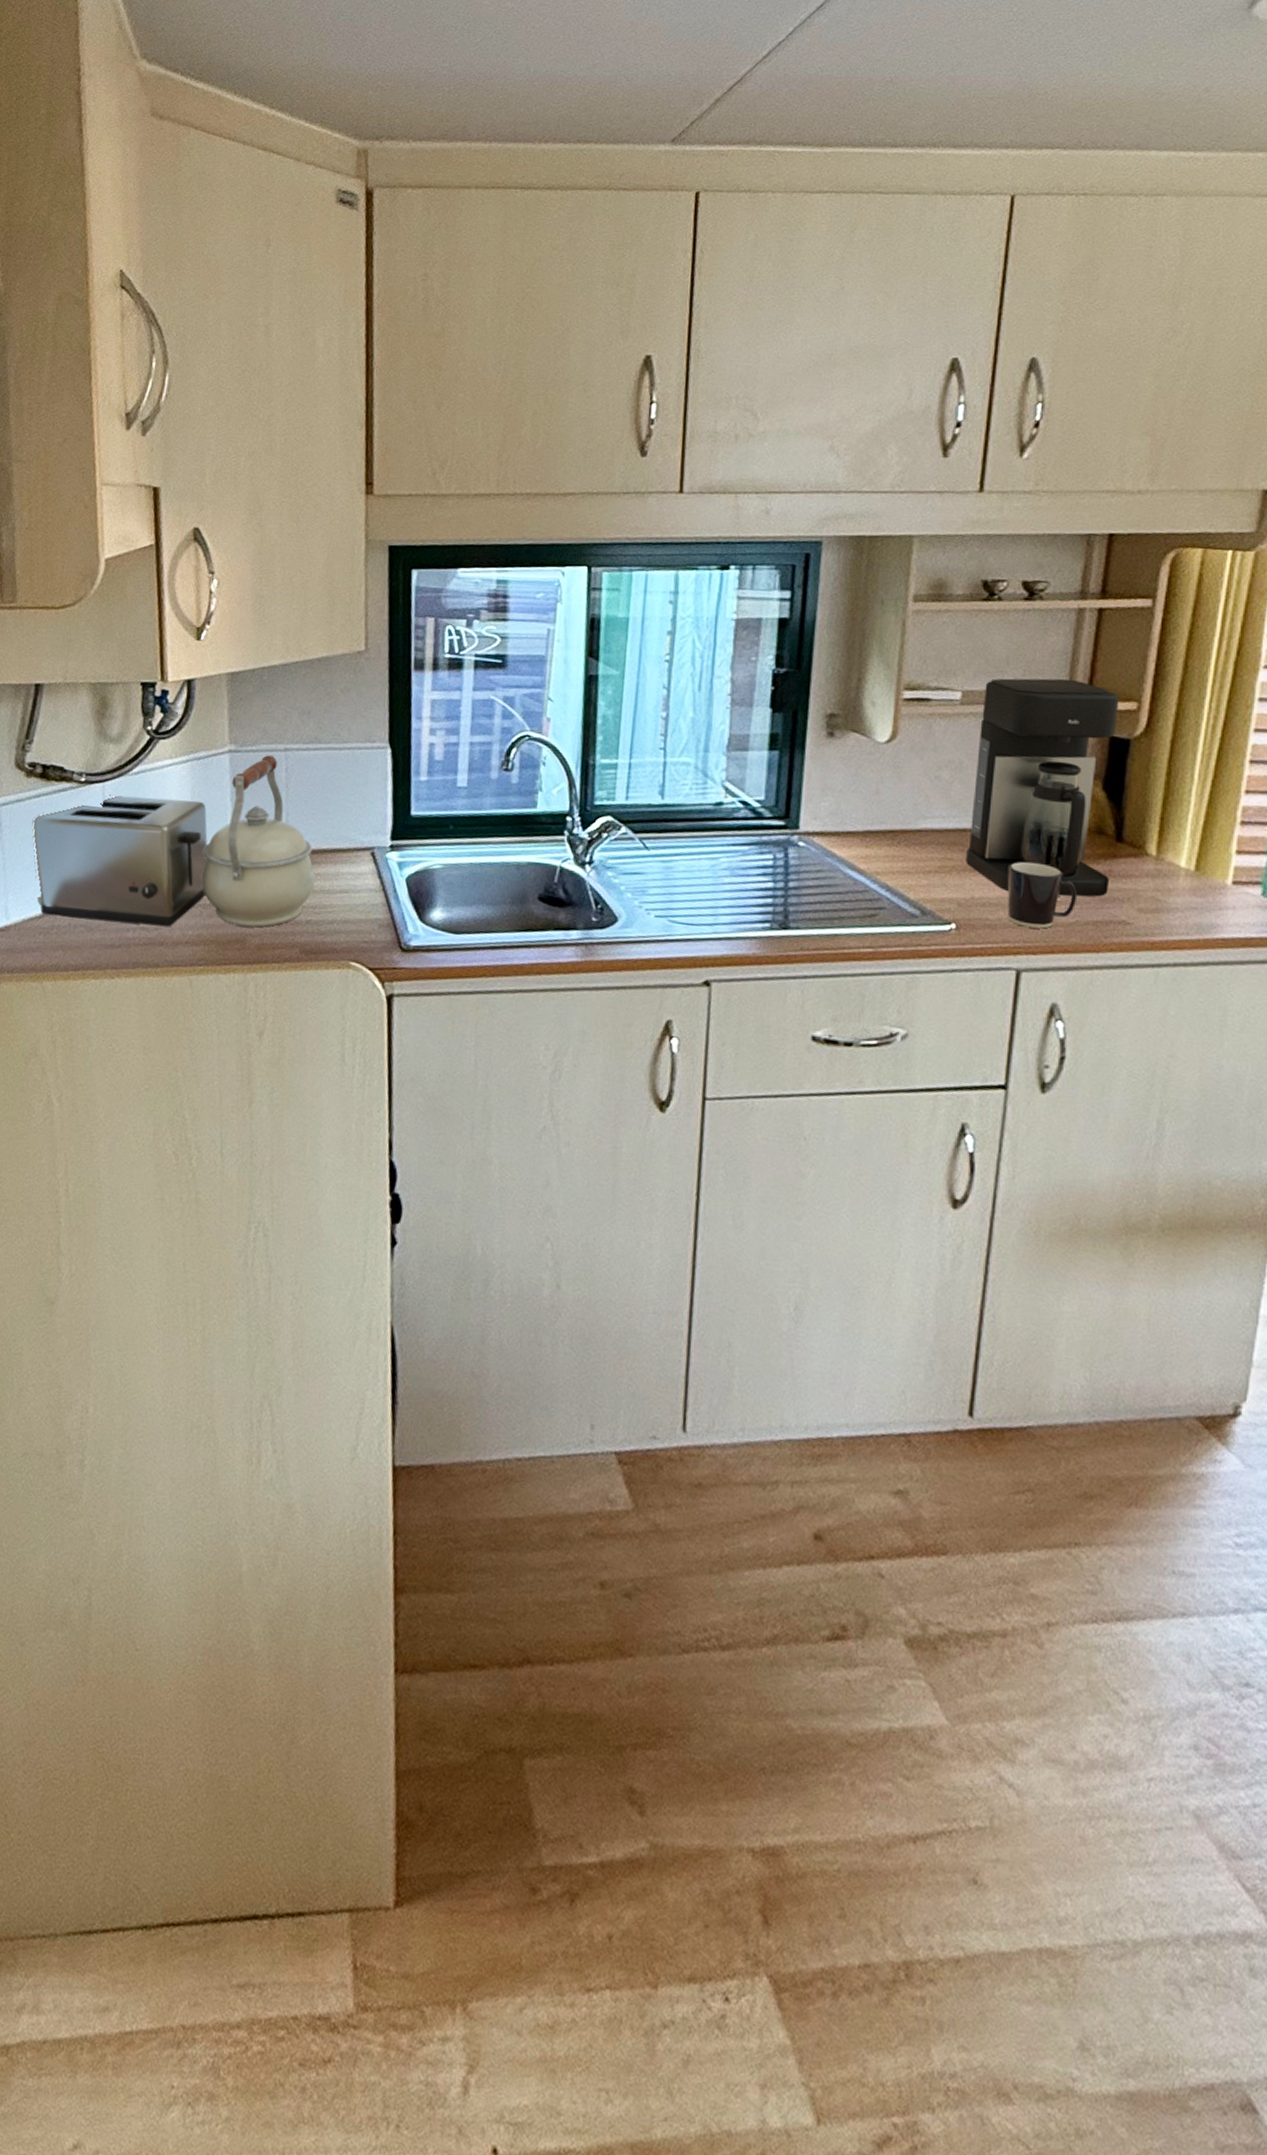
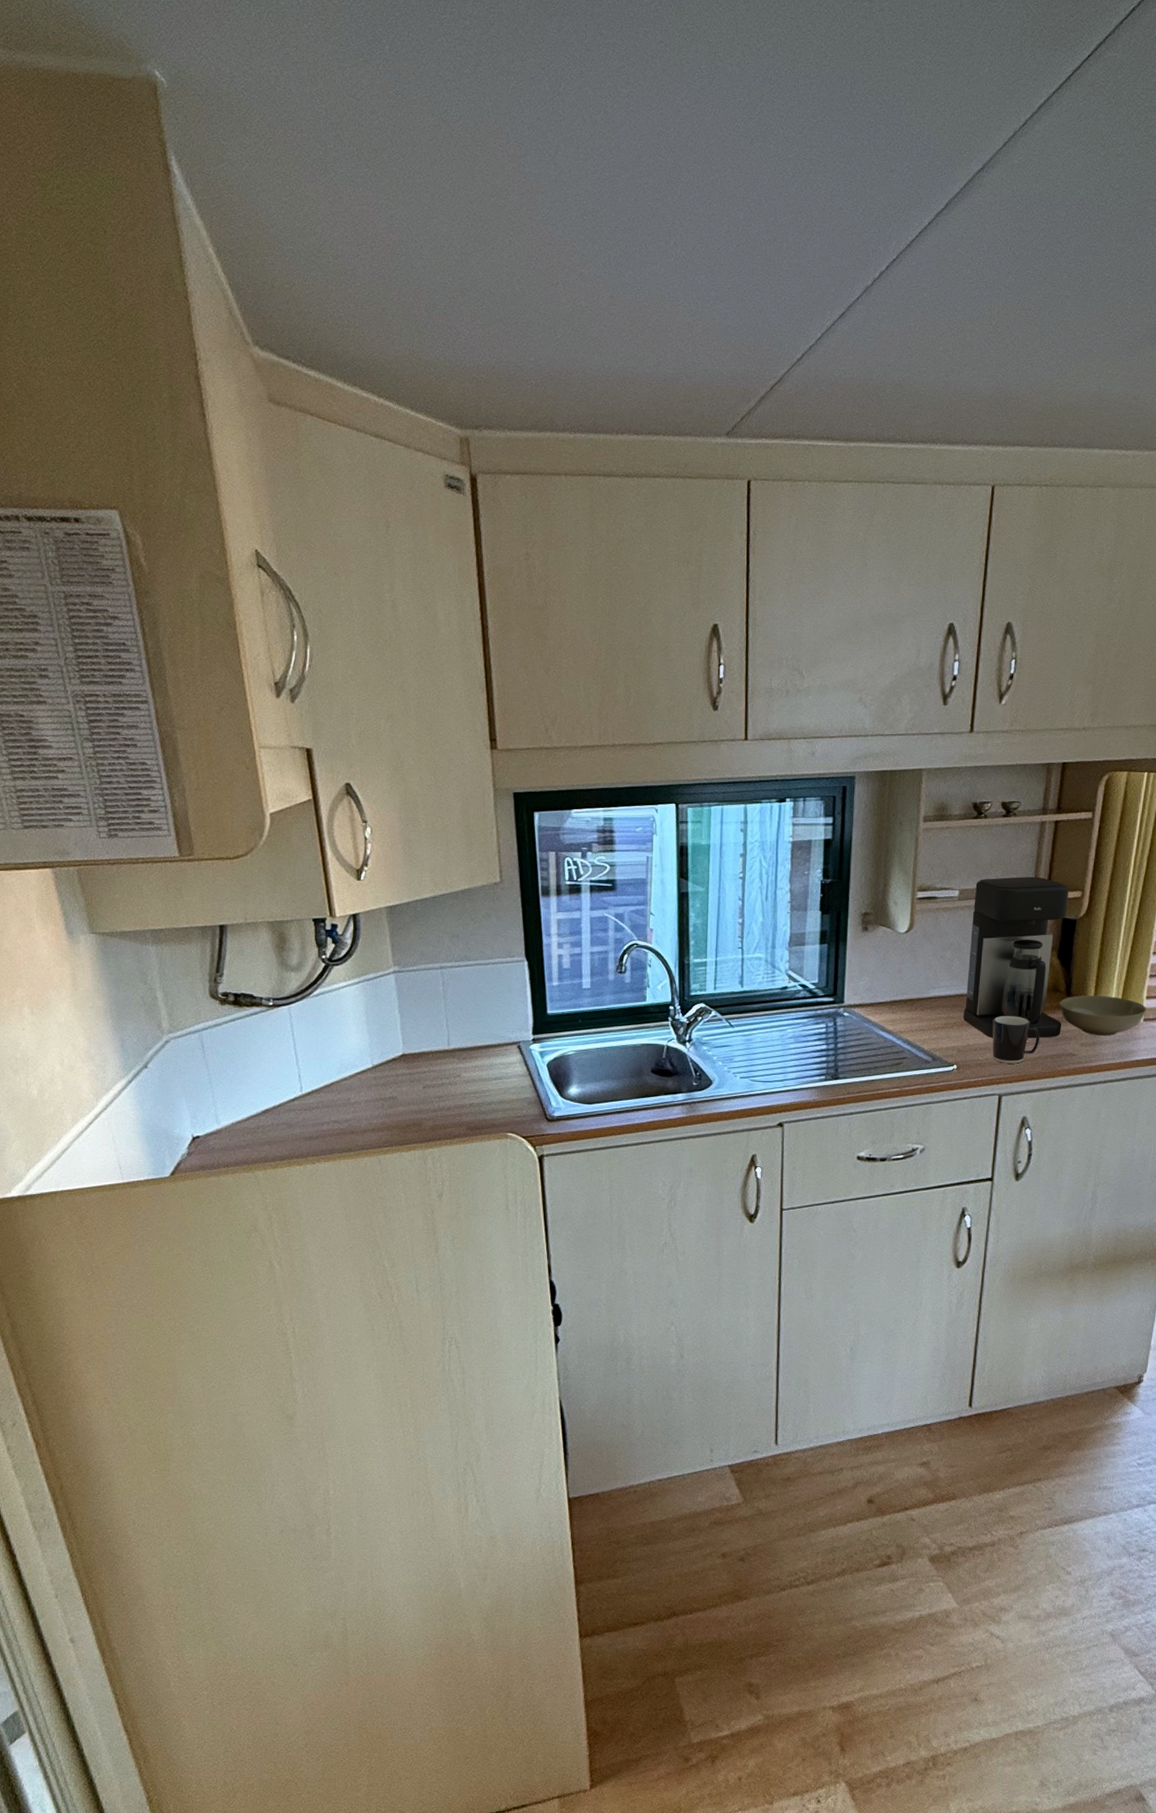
toaster: present [31,795,208,927] -> none [230,1014,386,1119]
kettle: present [201,755,316,928] -> none [380,973,475,1113]
bowl: none [1105,842,1238,901] -> present [1059,995,1147,1036]

